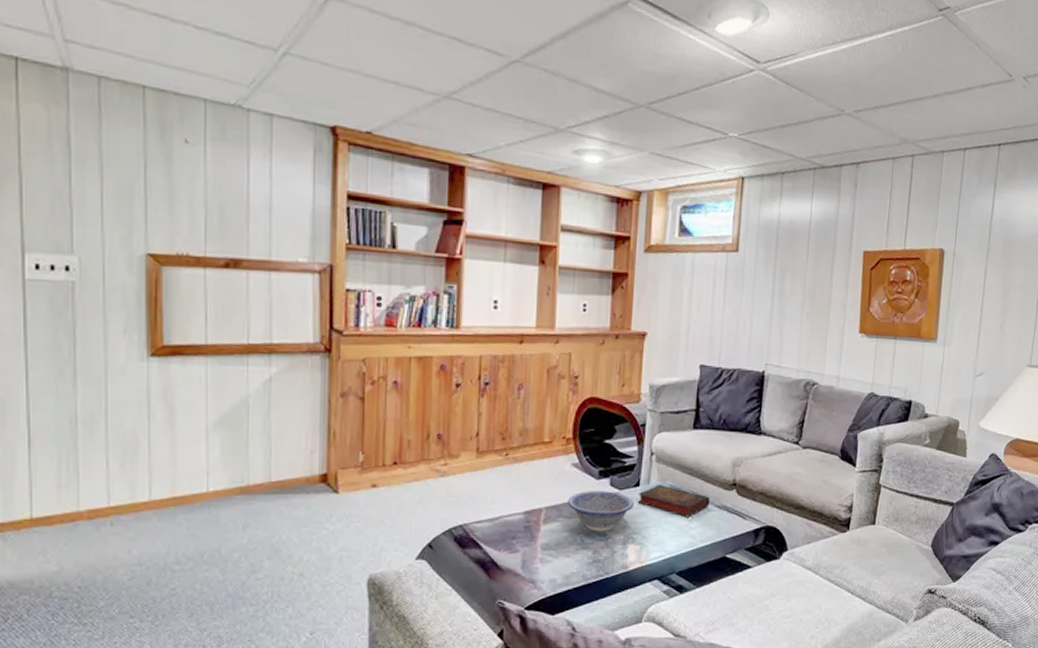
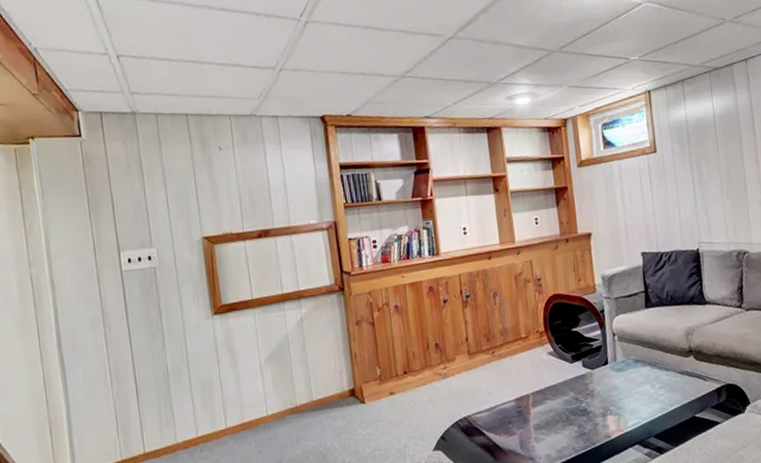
decorative bowl: present [568,491,634,531] -> none [549,371,606,409]
book: present [637,484,710,517] -> none [607,360,672,386]

